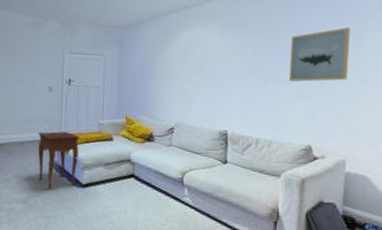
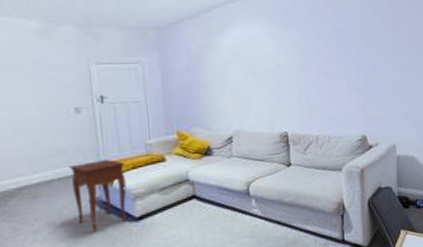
wall art: present [288,27,350,82] -> none [337,16,390,75]

